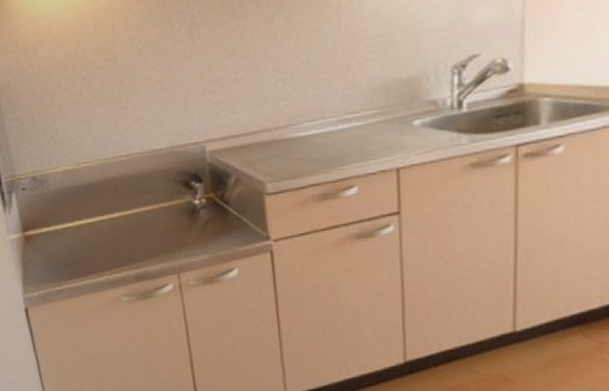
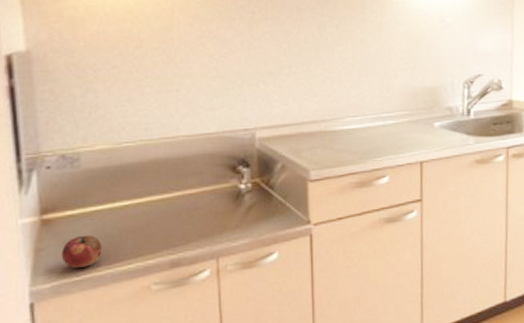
fruit: none [43,249,76,279] -> present [61,235,101,268]

